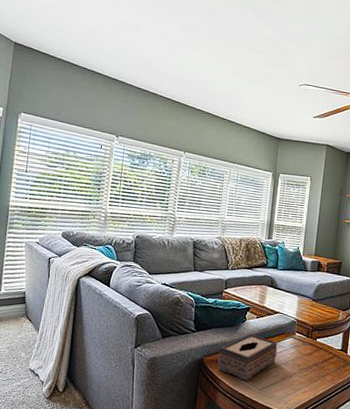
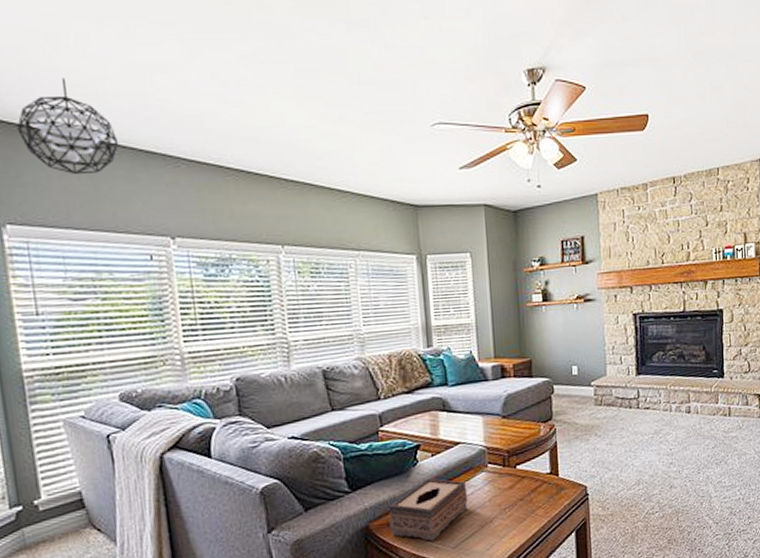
pendant light: none [41,27,98,88] -> present [17,78,119,175]

